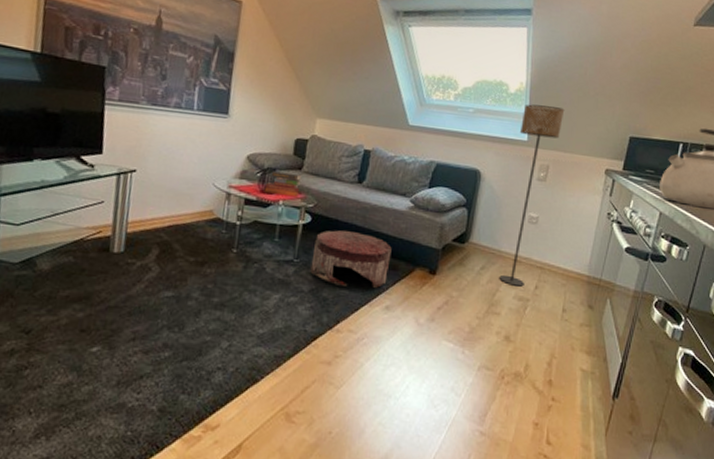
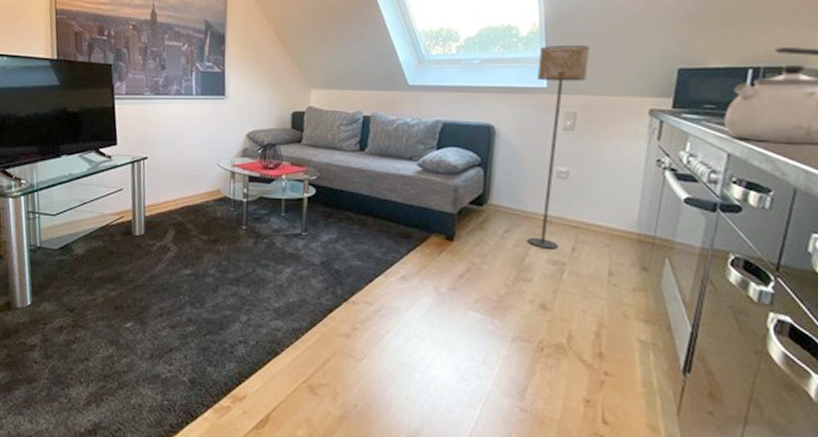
books: present [264,171,301,197] -> none [266,146,301,171]
pouf: present [310,230,392,288] -> none [320,201,402,257]

